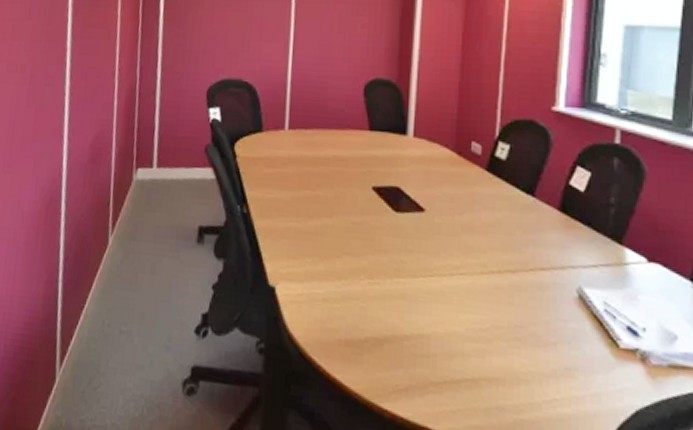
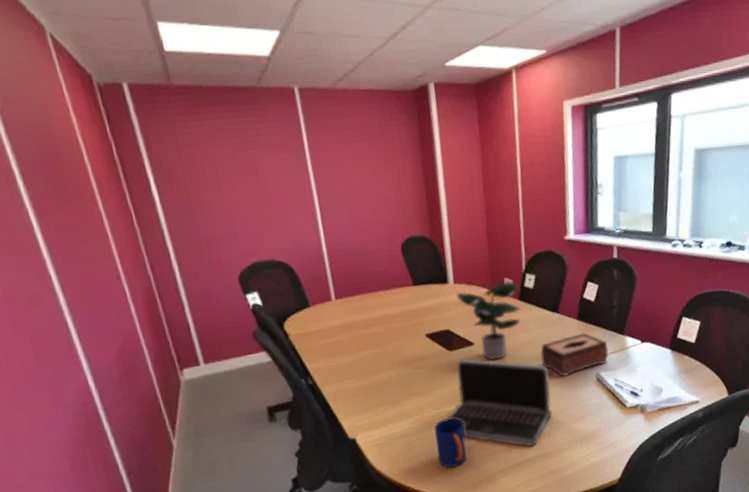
mug: none [359,292,397,359] -> present [433,418,467,468]
laptop: none [379,225,515,363] -> present [447,358,553,447]
potted plant: none [413,146,487,237] -> present [456,281,521,361]
tissue box: none [505,228,598,281] -> present [540,333,609,377]

